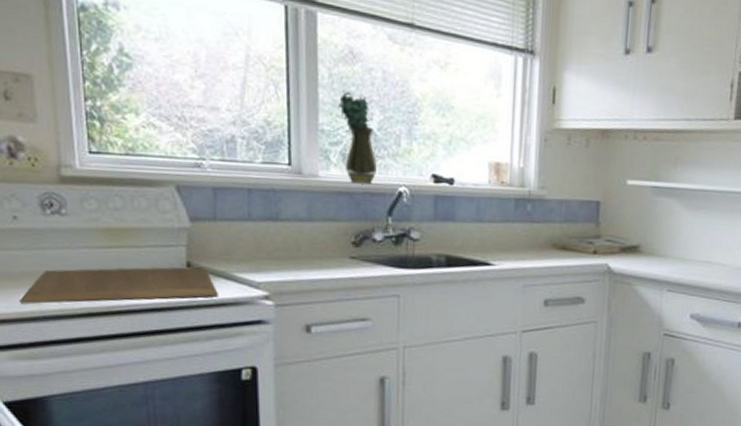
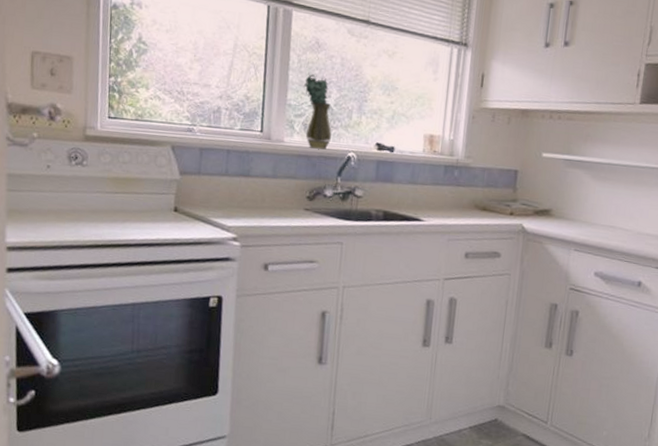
chopping board: present [19,266,219,305] -> none [44,209,198,237]

